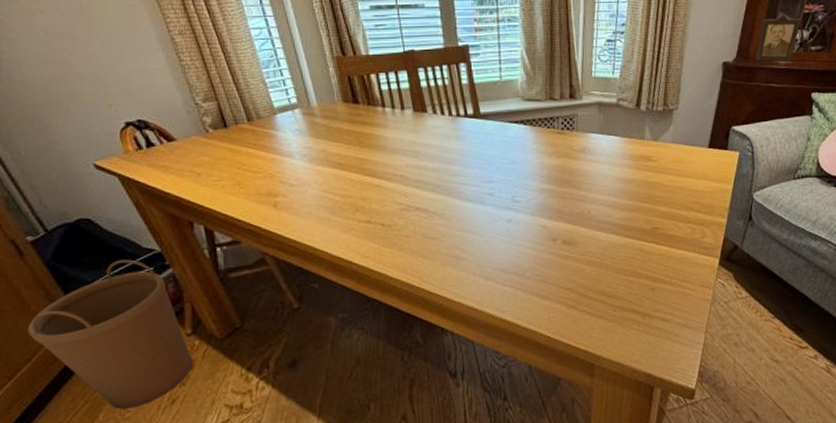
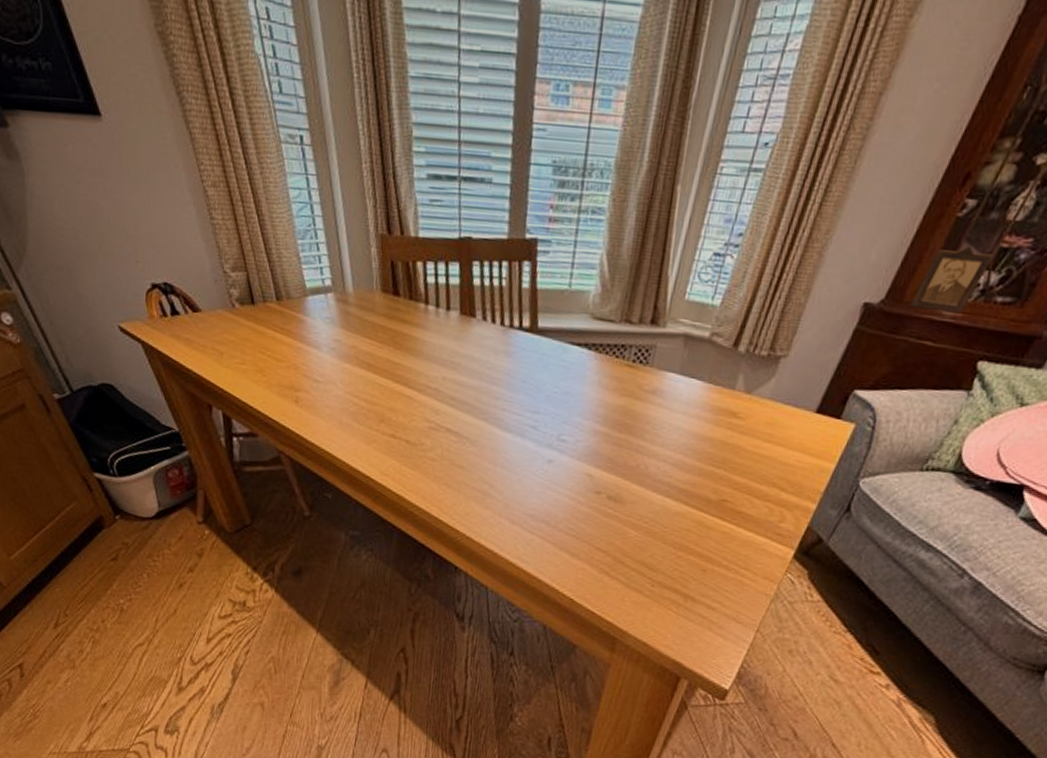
basket: present [27,259,193,409] -> none [52,433,202,584]

